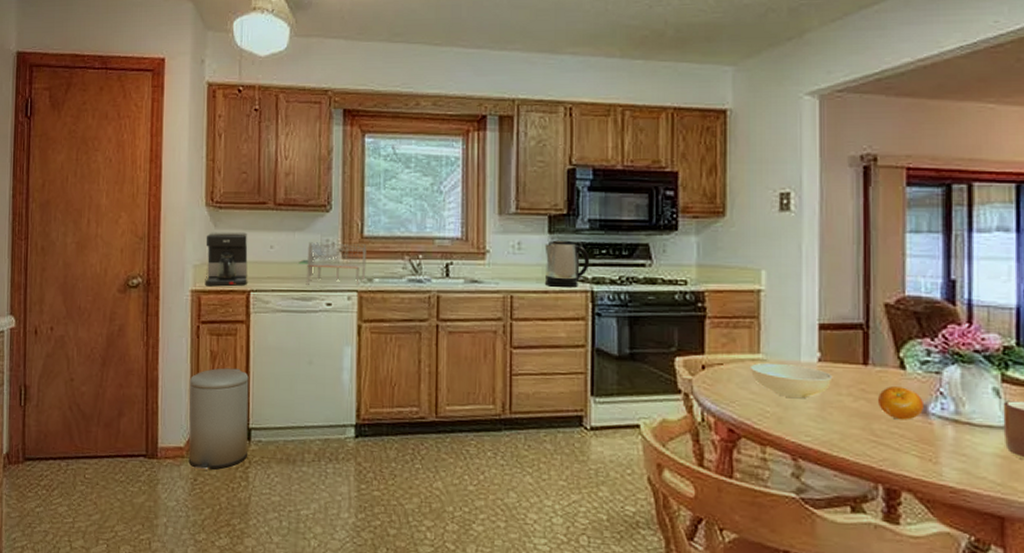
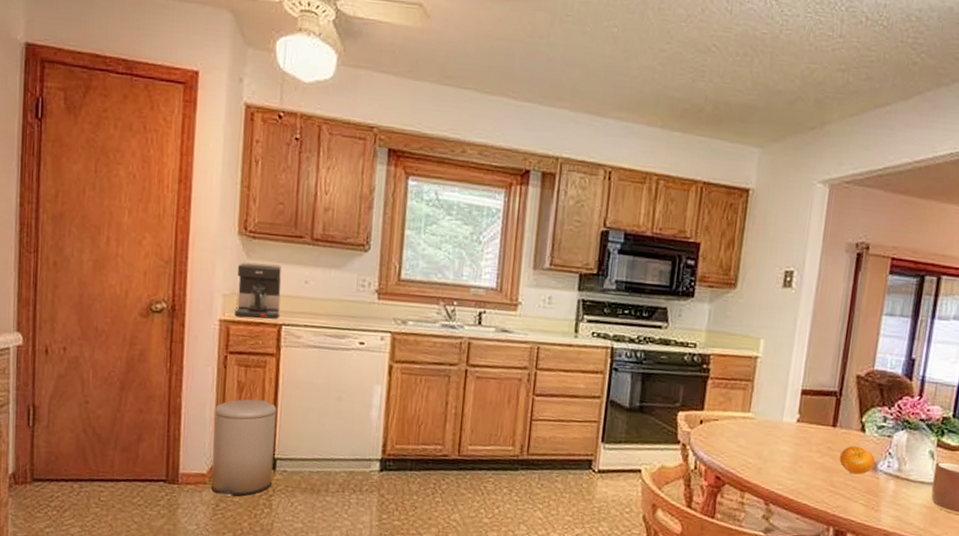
architectural model: present [298,242,366,286] -> none [333,280,403,328]
kettle: present [544,240,590,288] -> none [570,297,613,344]
bowl: present [749,363,833,399] -> none [740,421,807,453]

